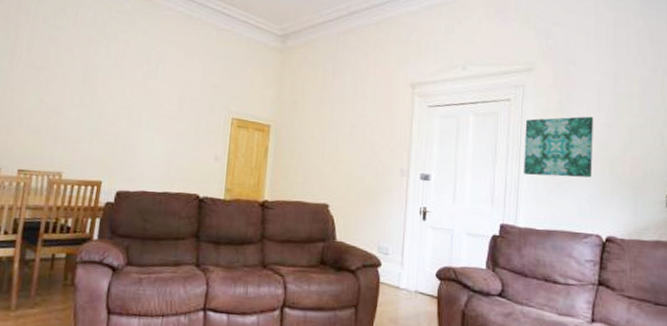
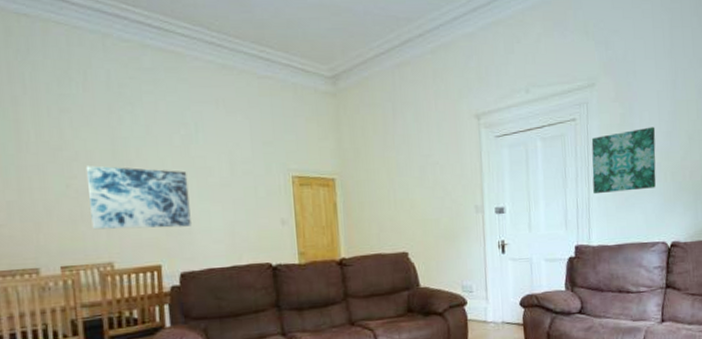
wall art: none [52,86,141,150] -> present [85,165,191,230]

